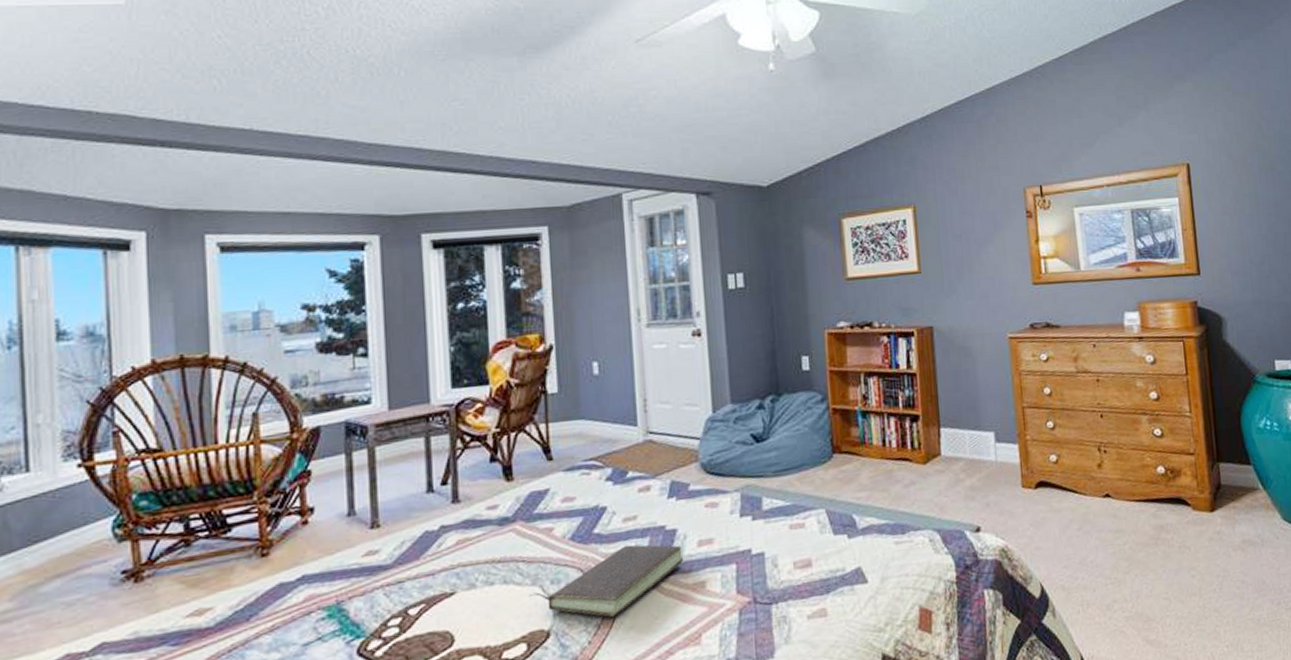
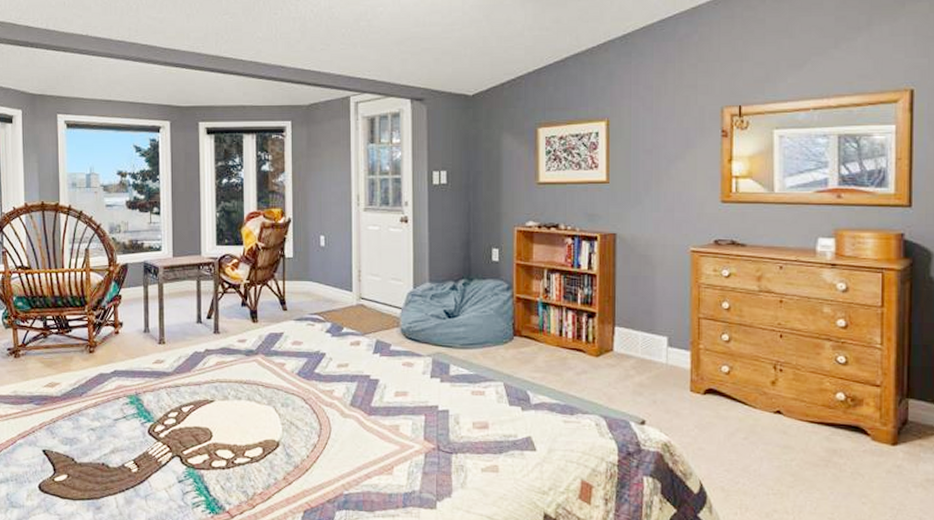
book: present [529,544,684,617] -> none [265,386,383,440]

